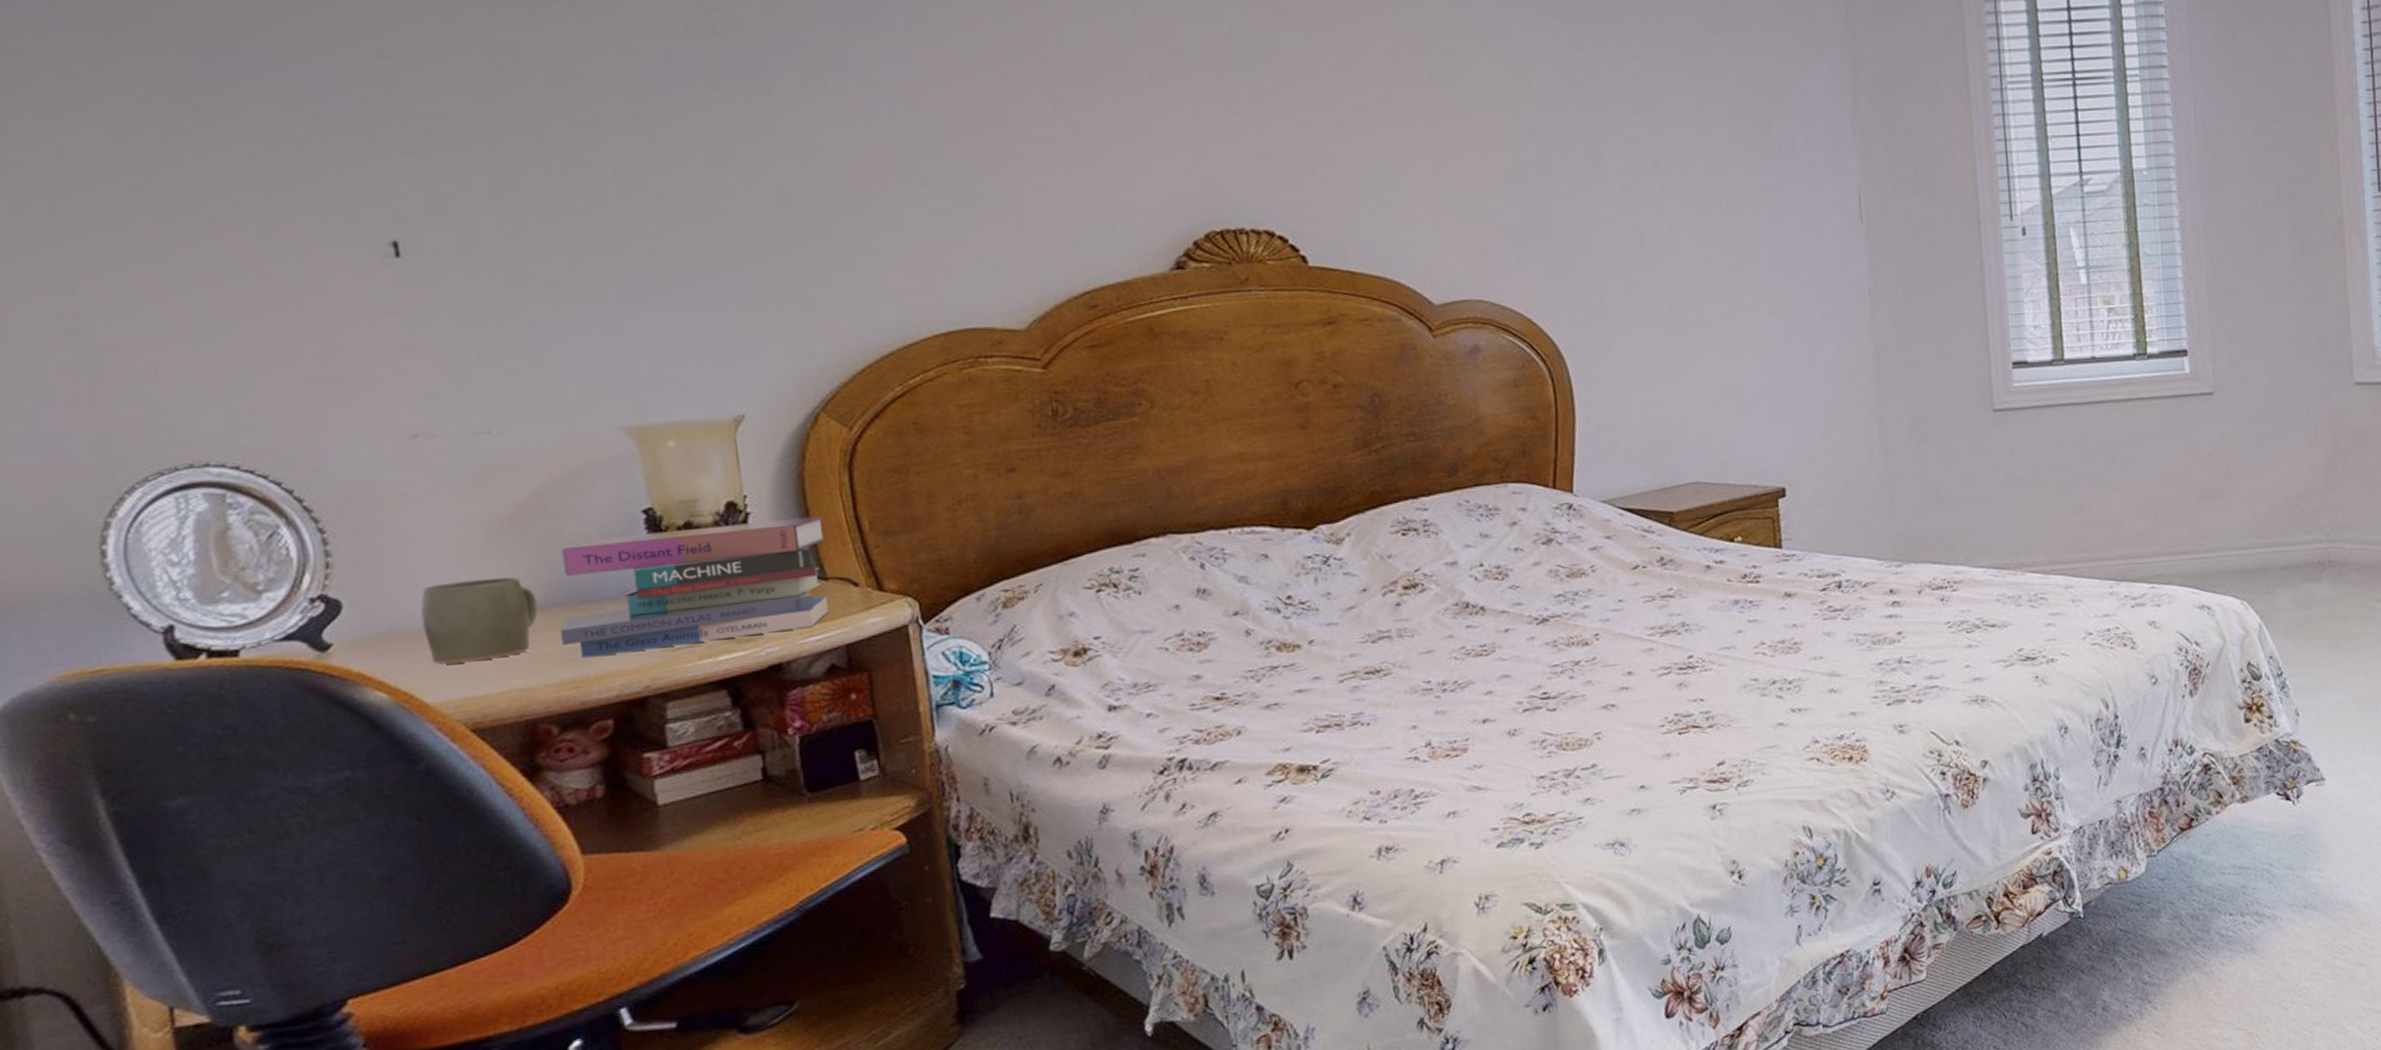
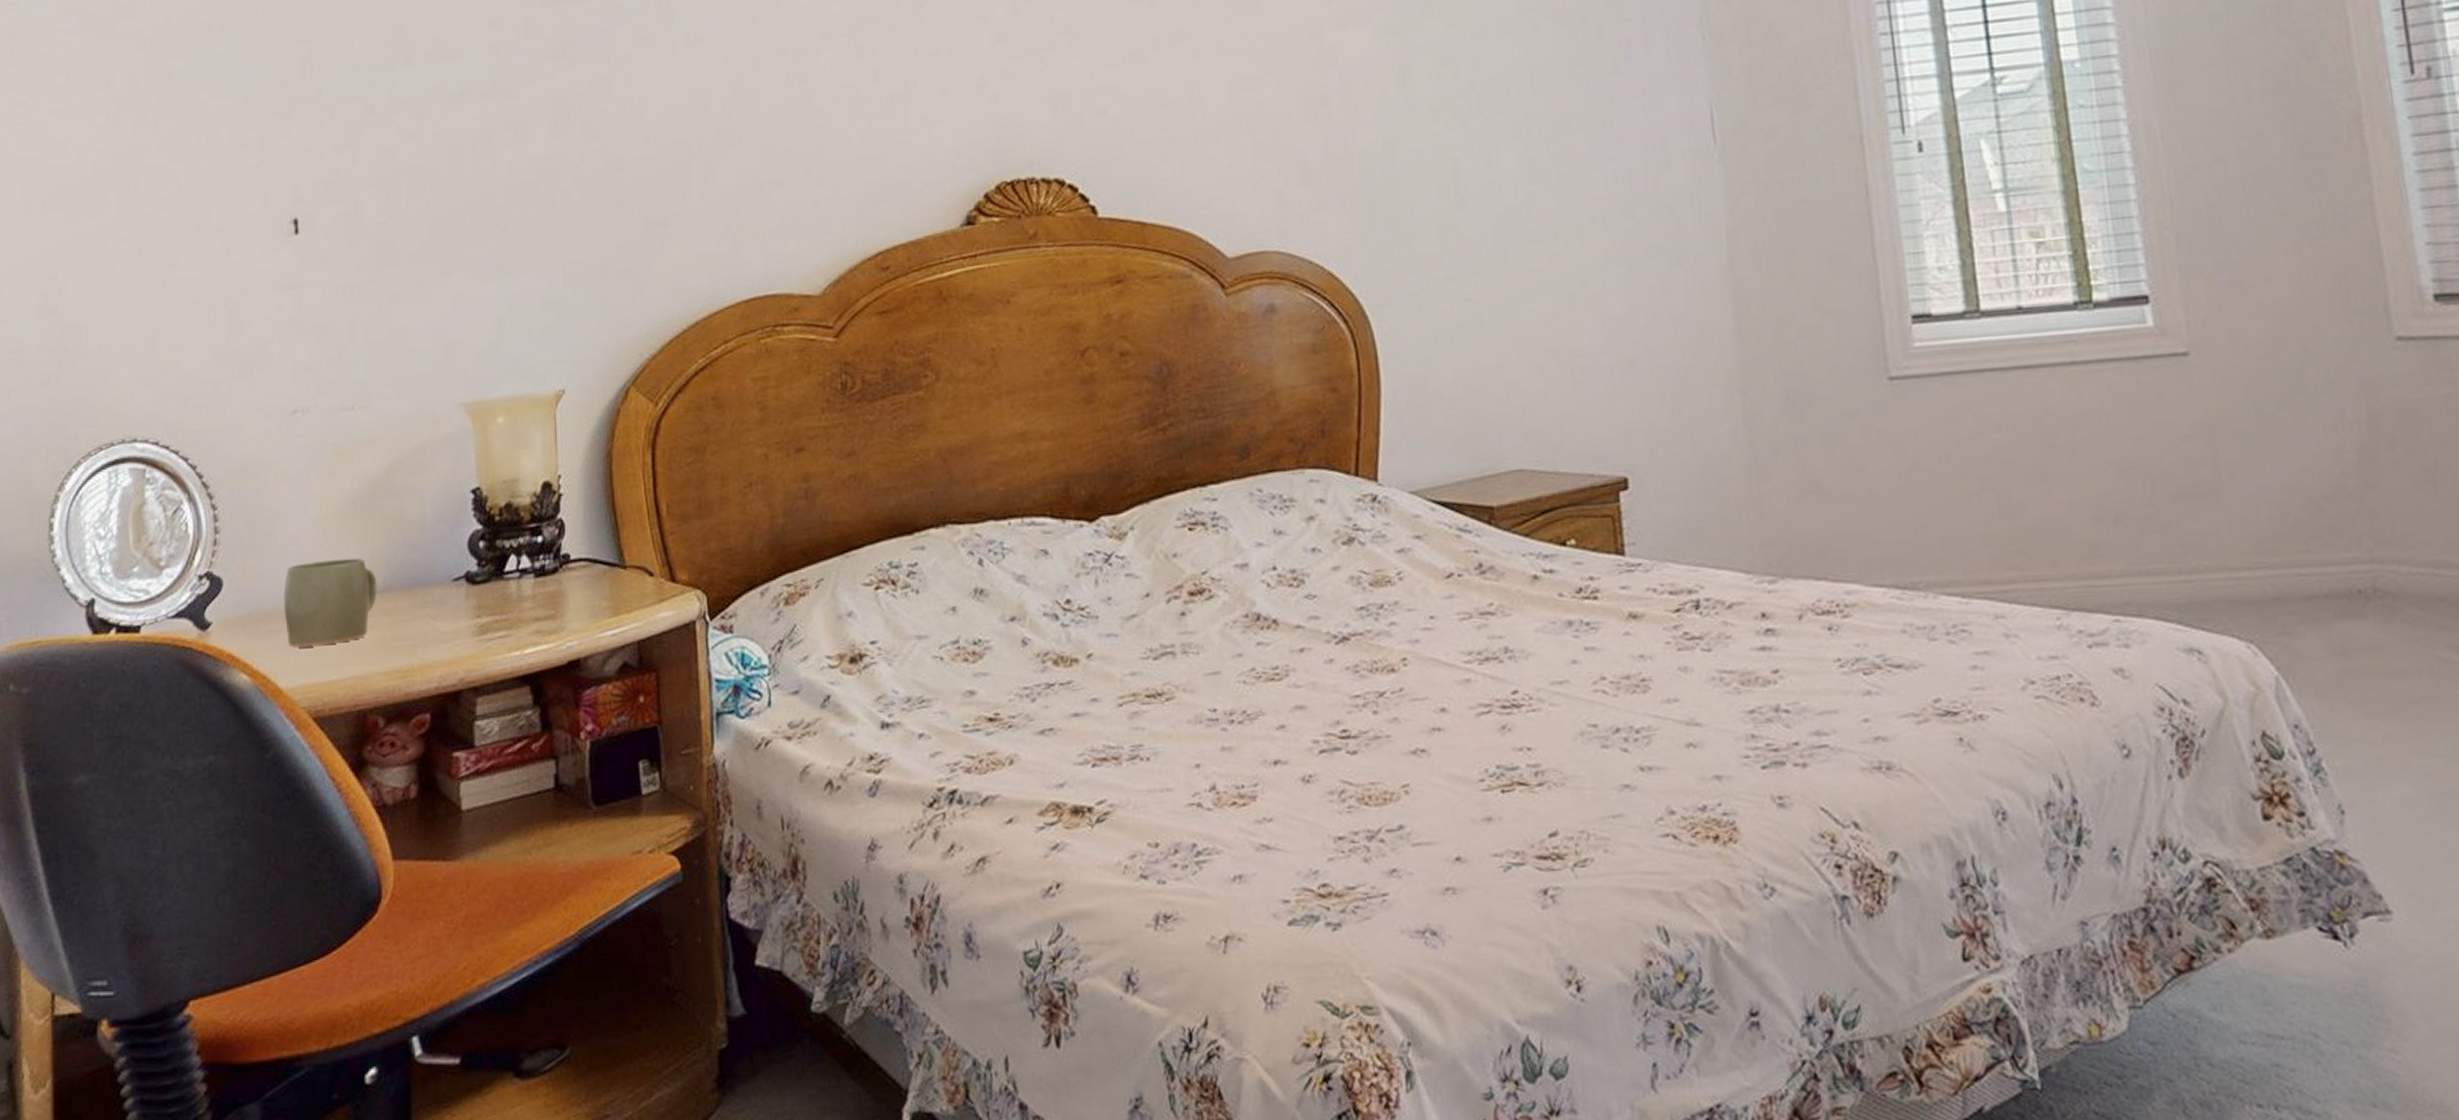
books: present [560,516,828,658] -> none [394,498,627,646]

